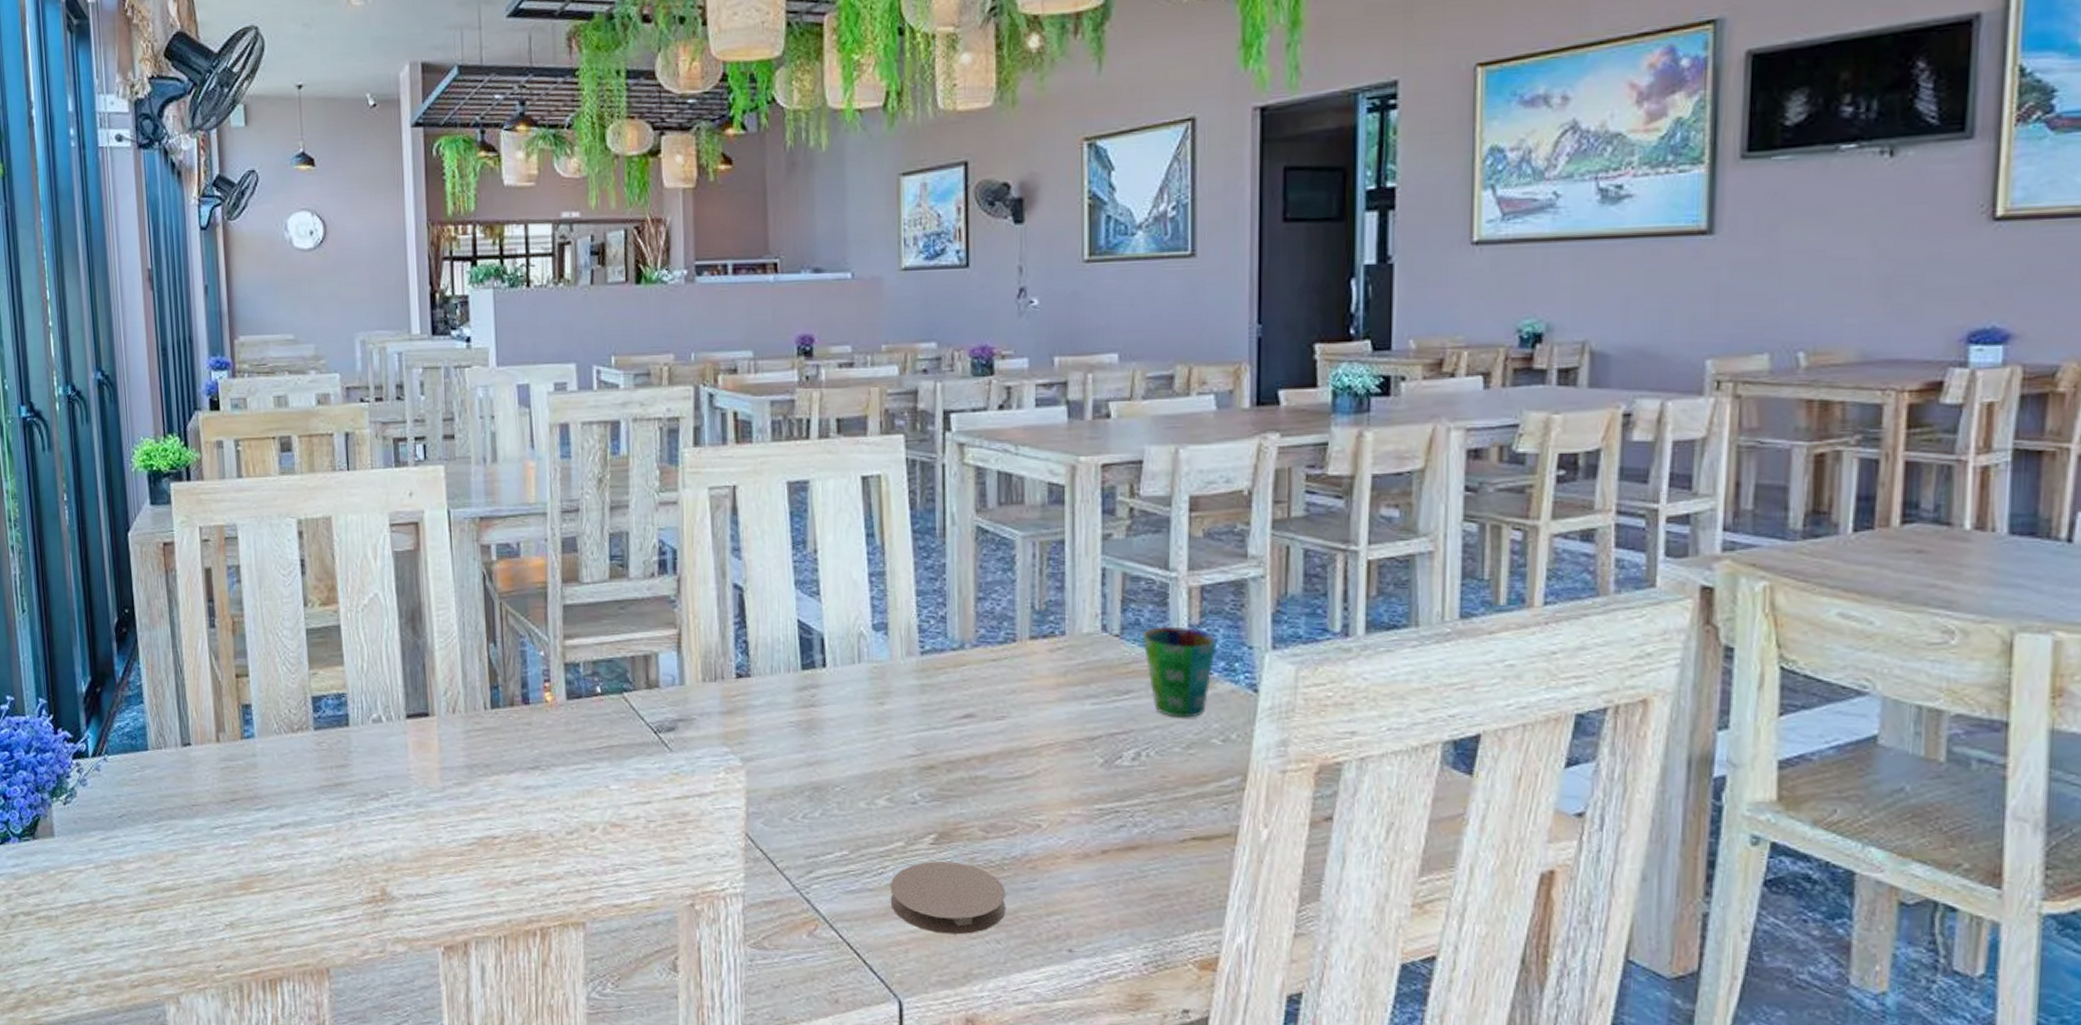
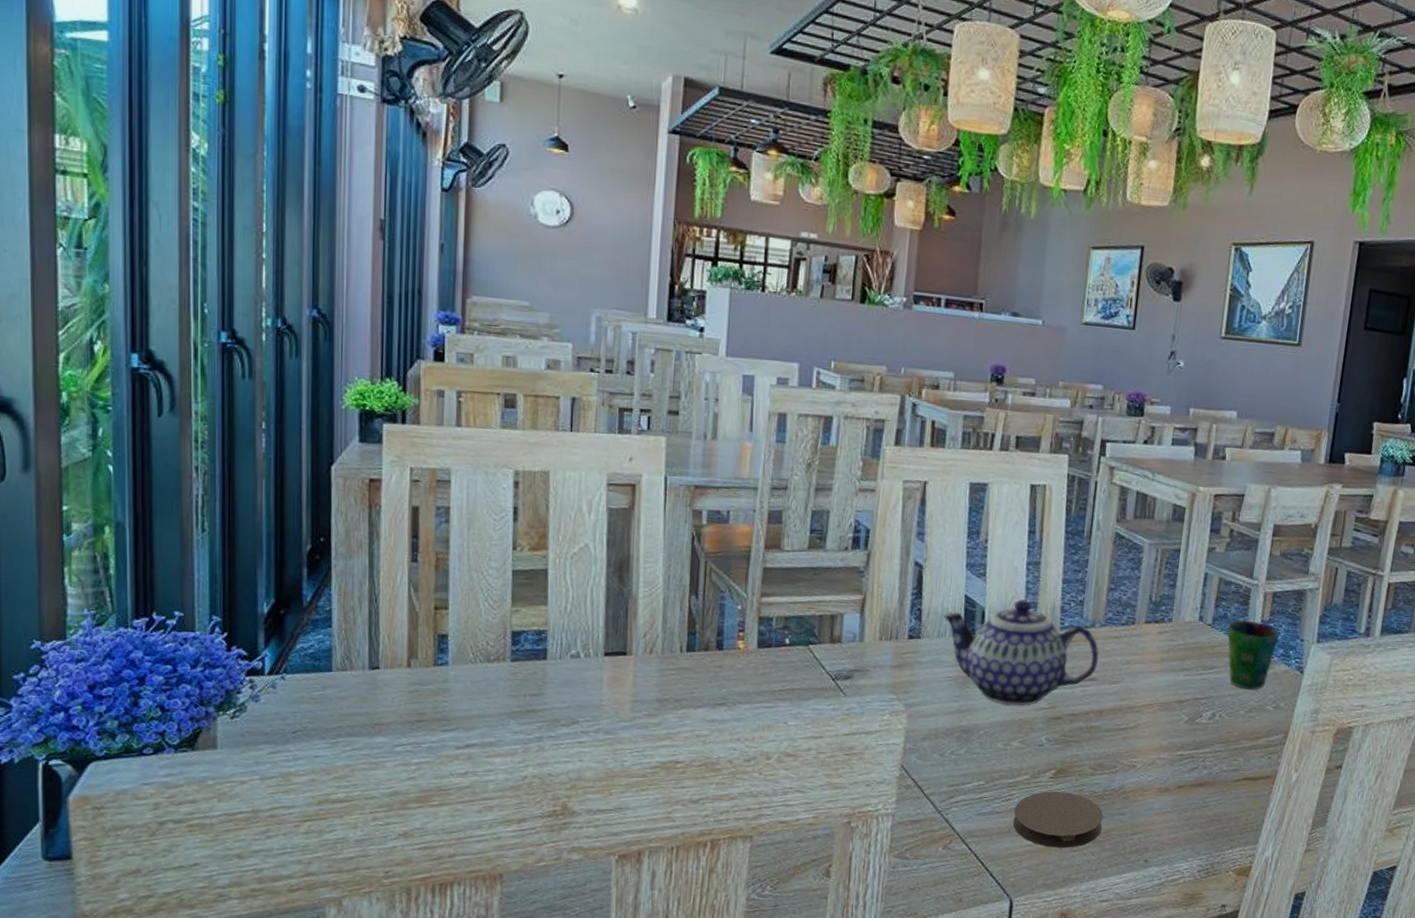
teapot: none [774,620,975,754] -> present [943,599,1100,706]

